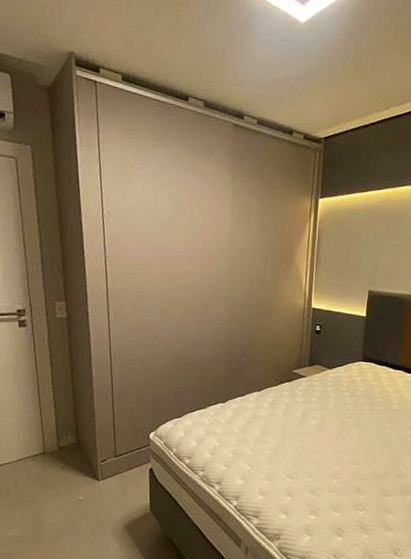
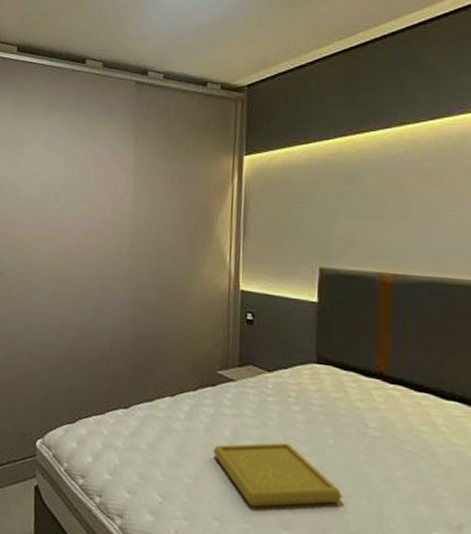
serving tray: none [288,419,373,466] -> present [213,442,343,508]

